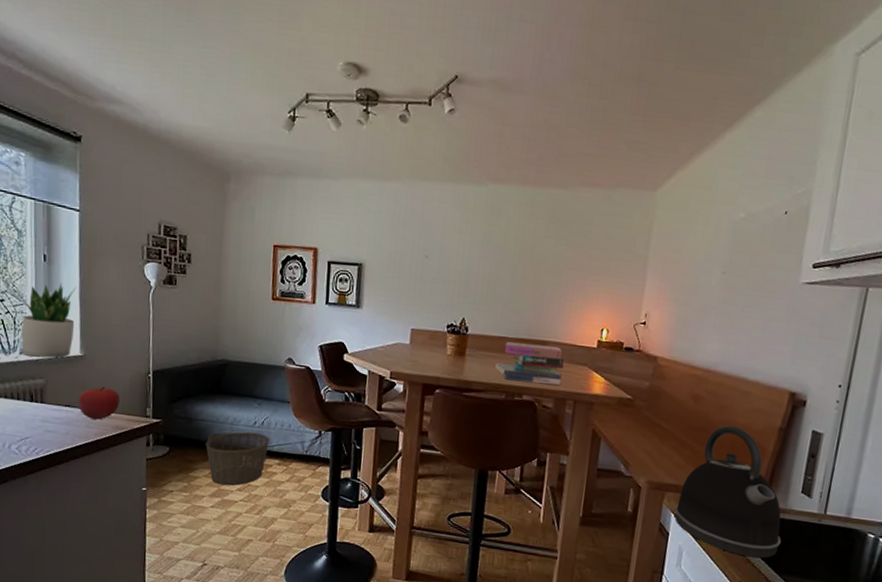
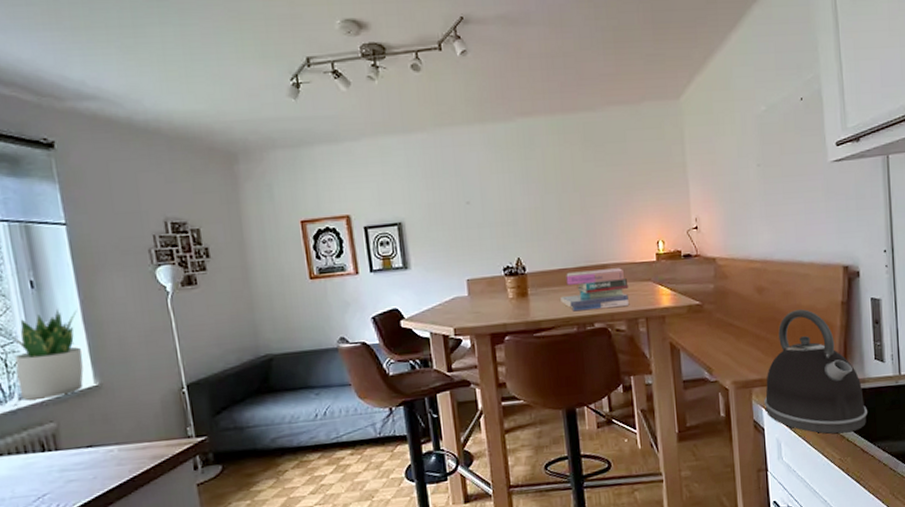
fruit: present [78,386,120,420] -> none [102,414,153,455]
basket: present [205,431,270,486] -> none [263,426,337,493]

